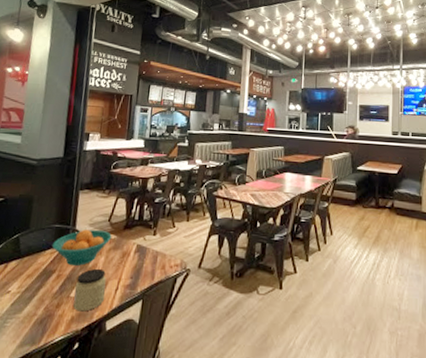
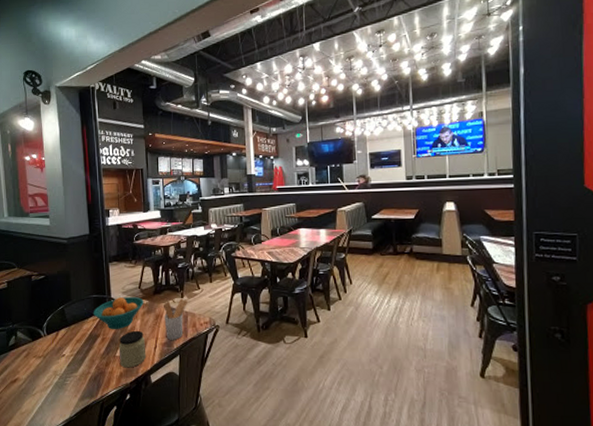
utensil holder: none [130,236,161,282] -> present [164,298,189,340]

